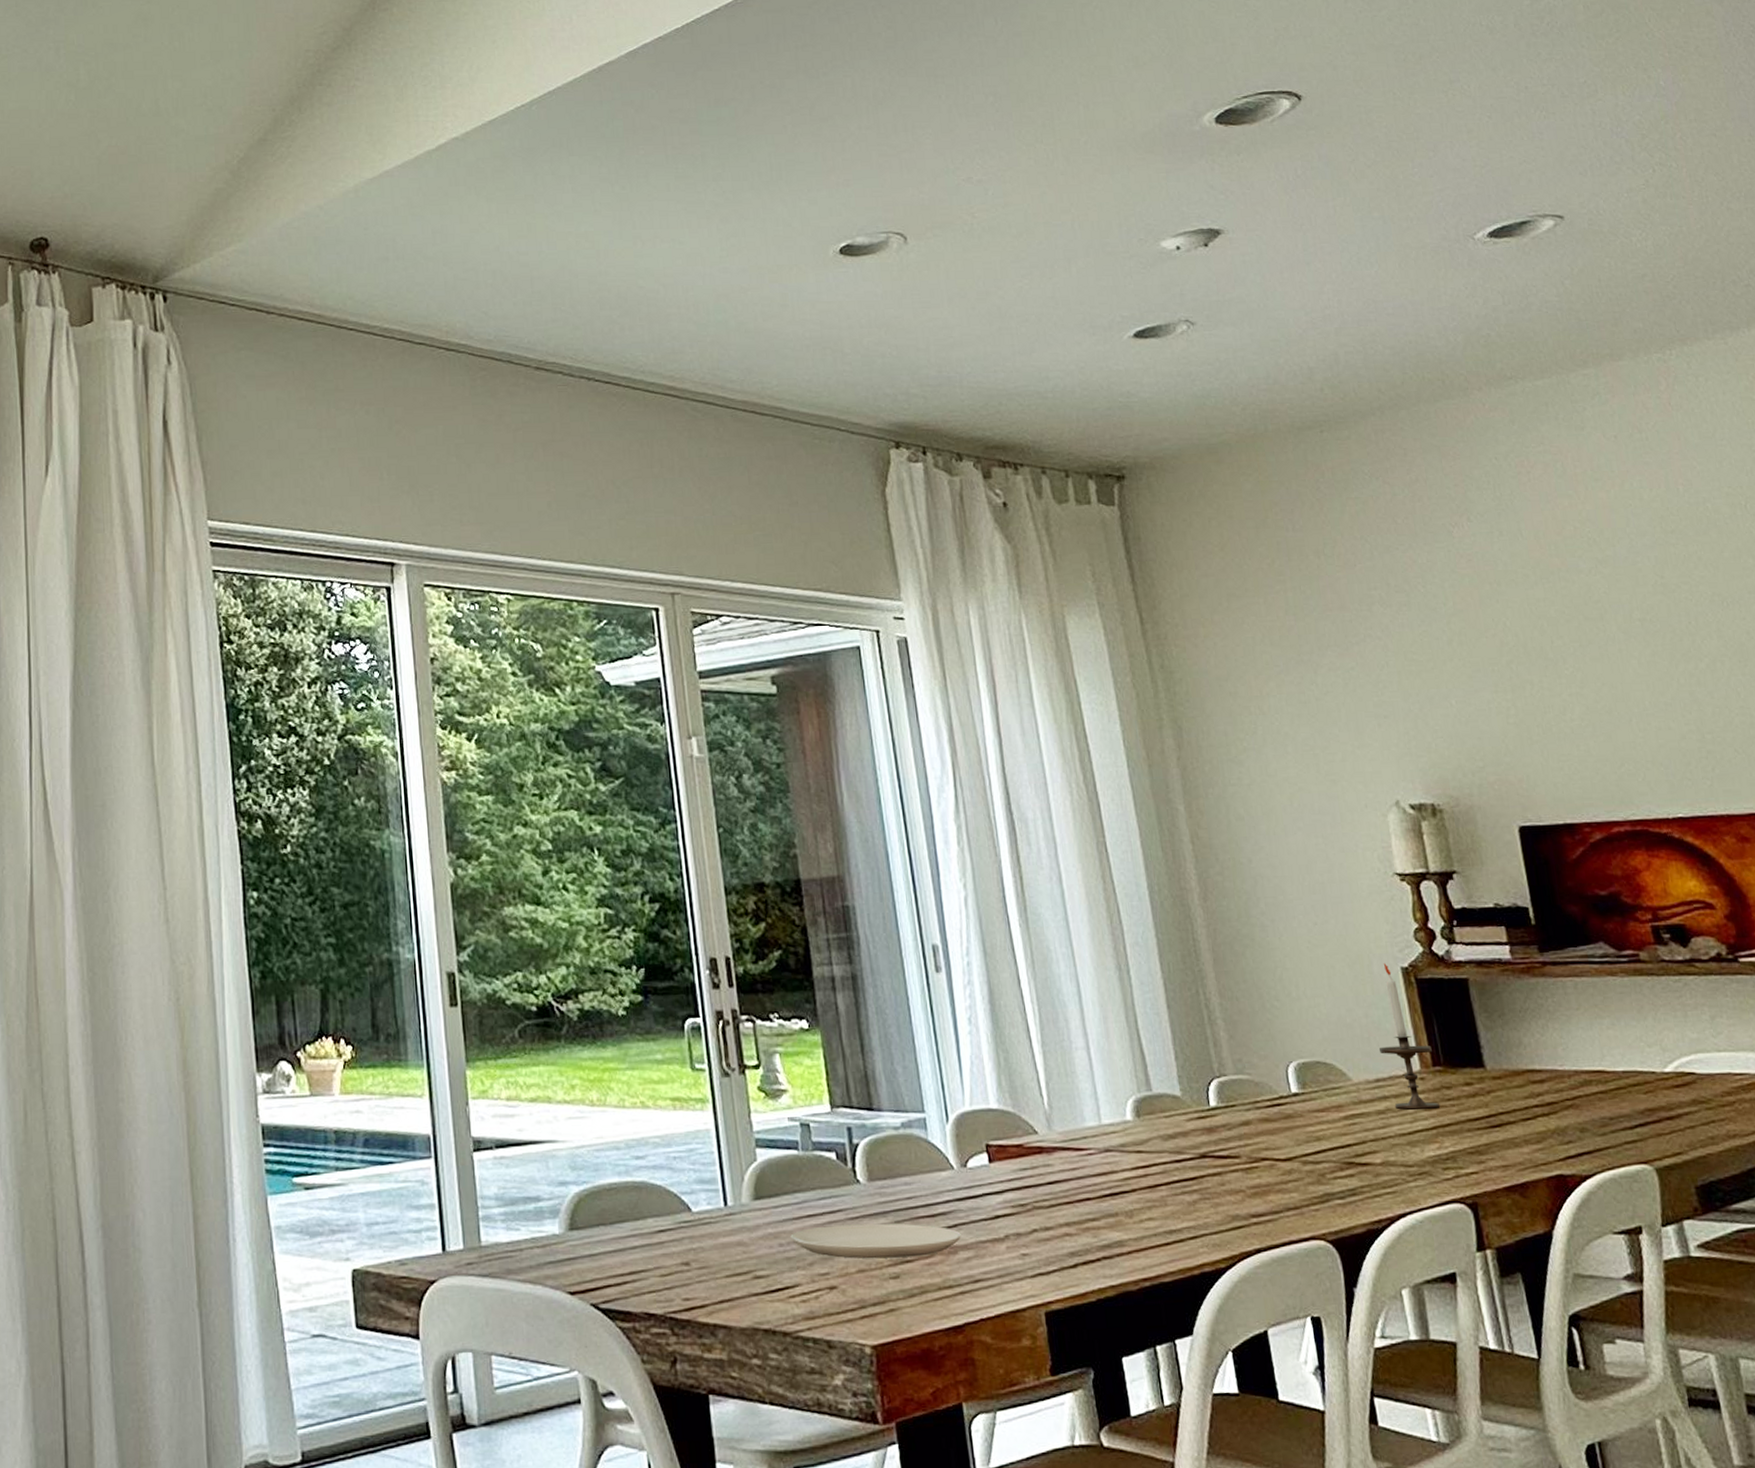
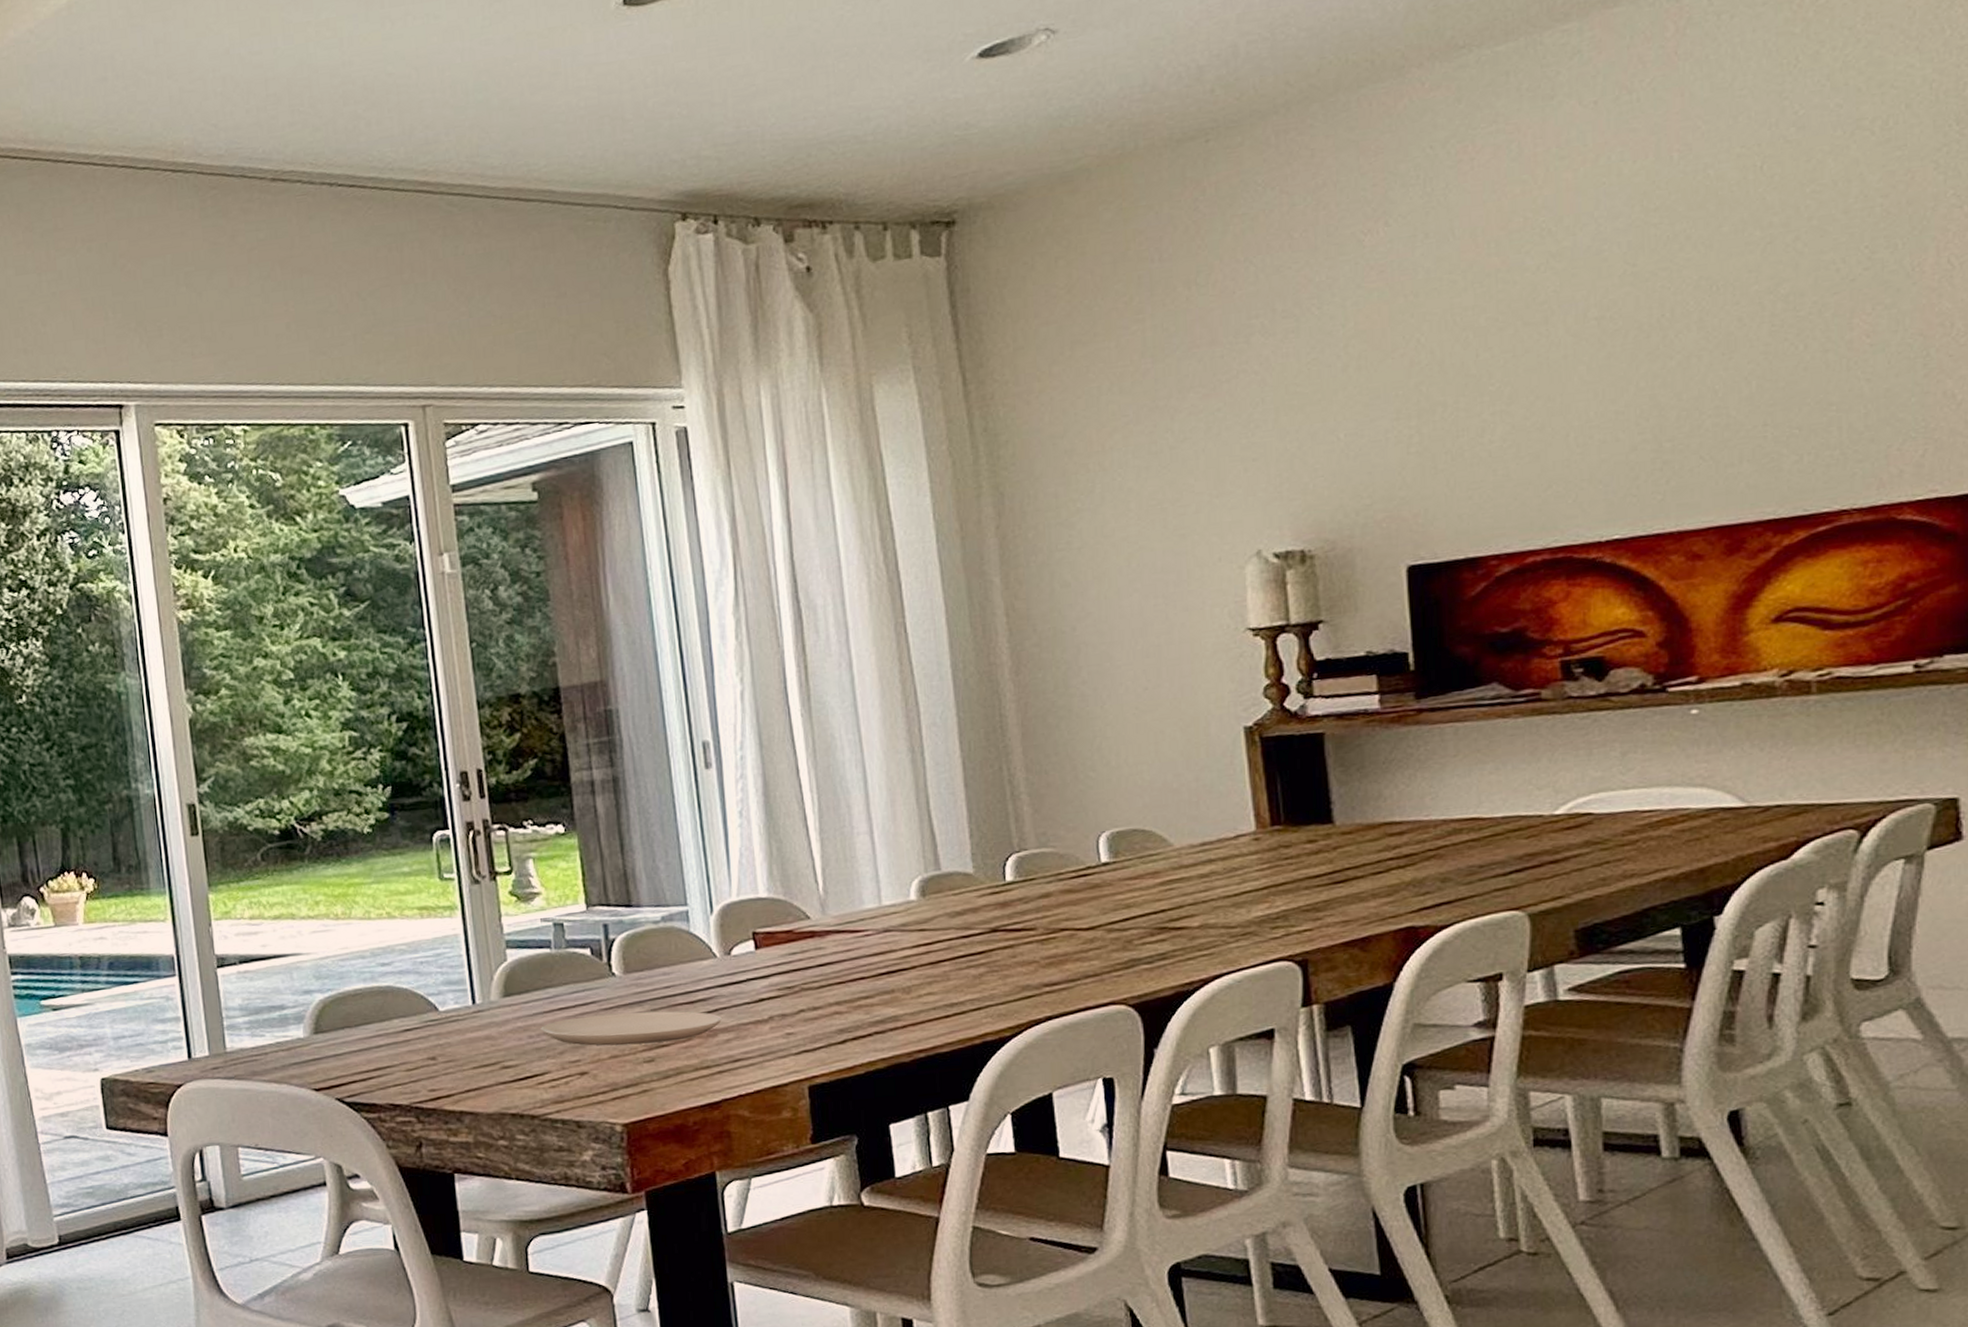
candlestick: present [1378,962,1440,1111] -> none [1208,723,1274,873]

